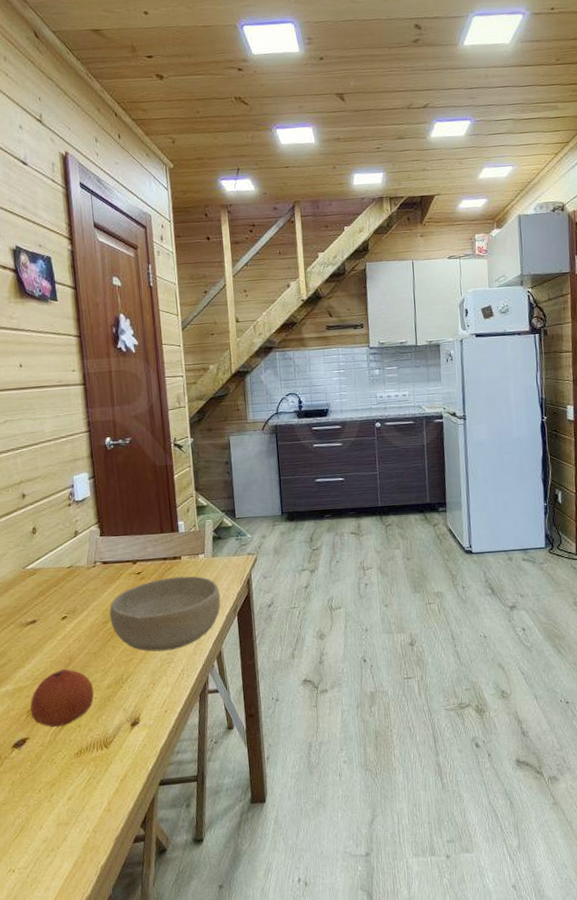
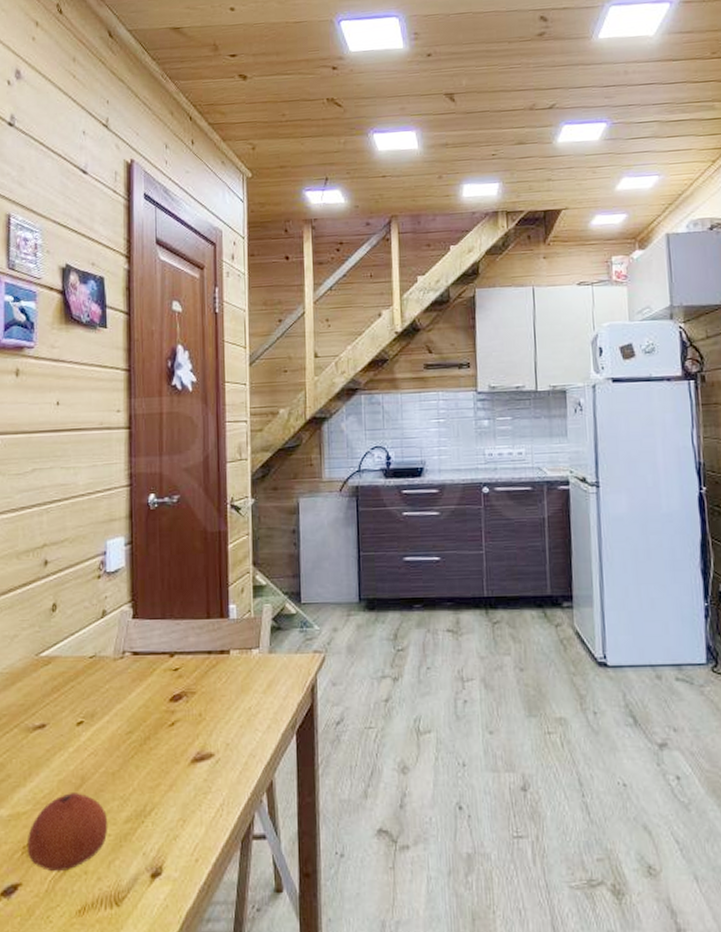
bowl: present [109,576,221,652] -> none [136,677,276,776]

